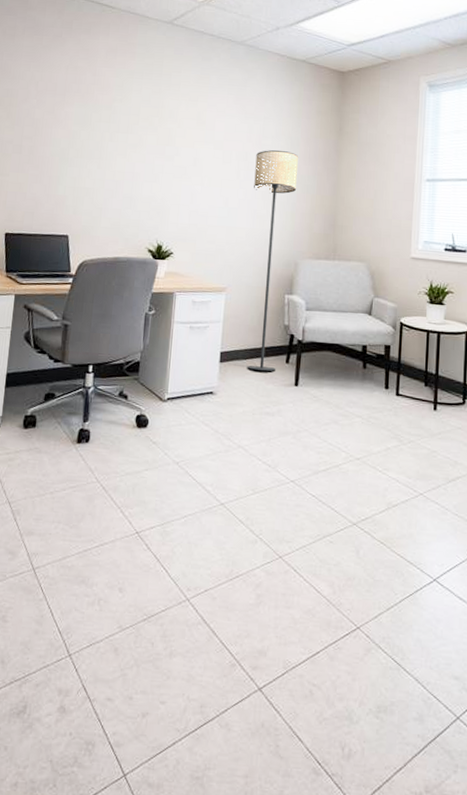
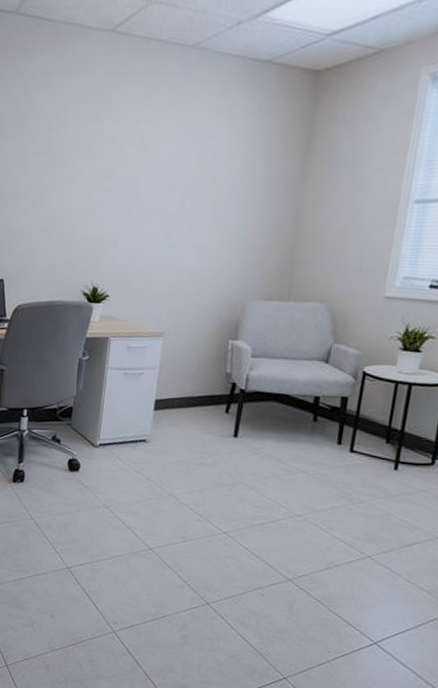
floor lamp: present [247,150,299,371] -> none [183,175,256,421]

